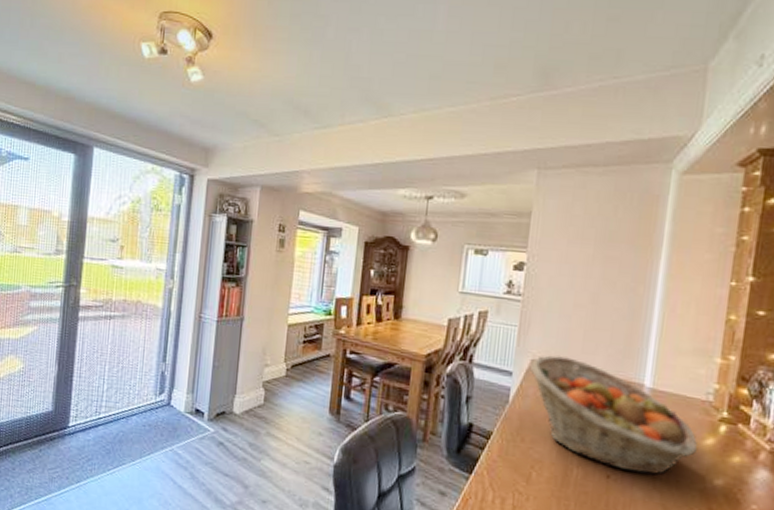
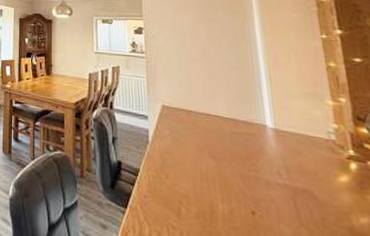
fruit basket: present [529,354,699,475] -> none [161,100,334,212]

